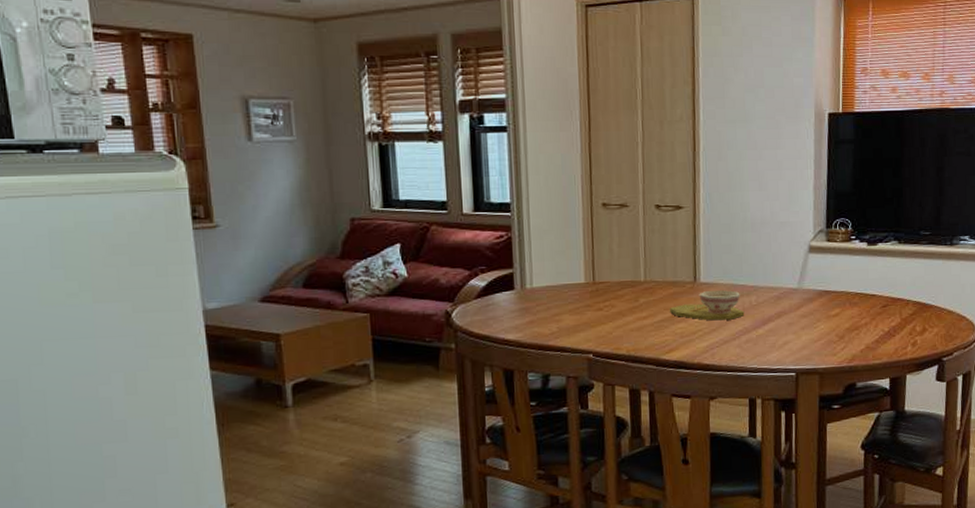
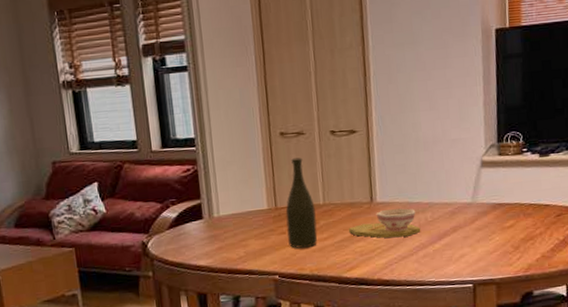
bottle: none [604,231,637,326] -> present [285,157,318,249]

